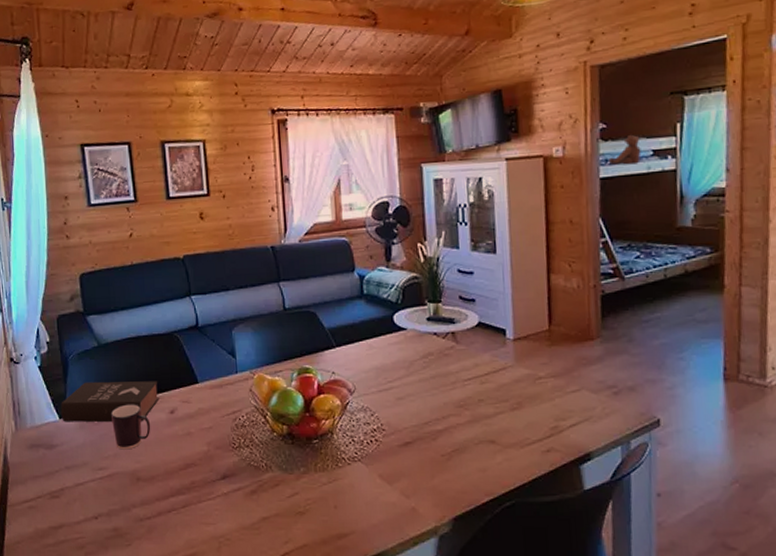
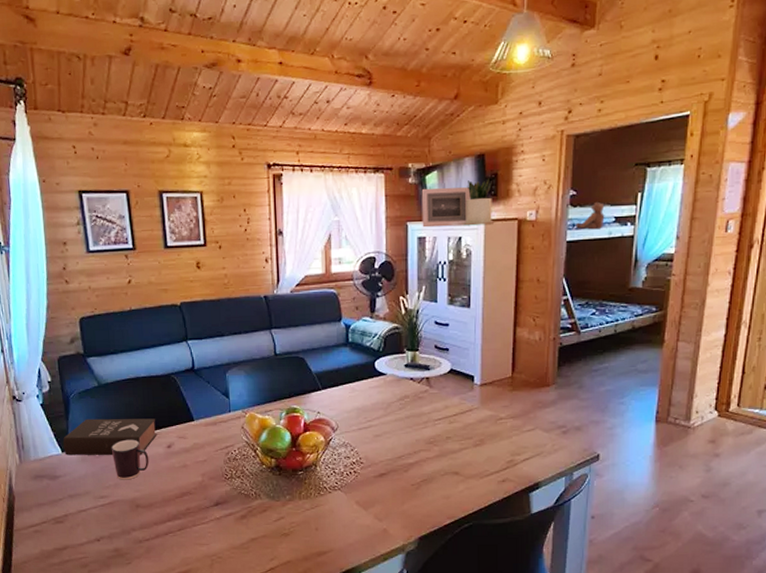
picture frame: none [435,125,490,169] -> present [421,187,471,228]
planter: none [482,114,516,166] -> present [463,178,494,226]

